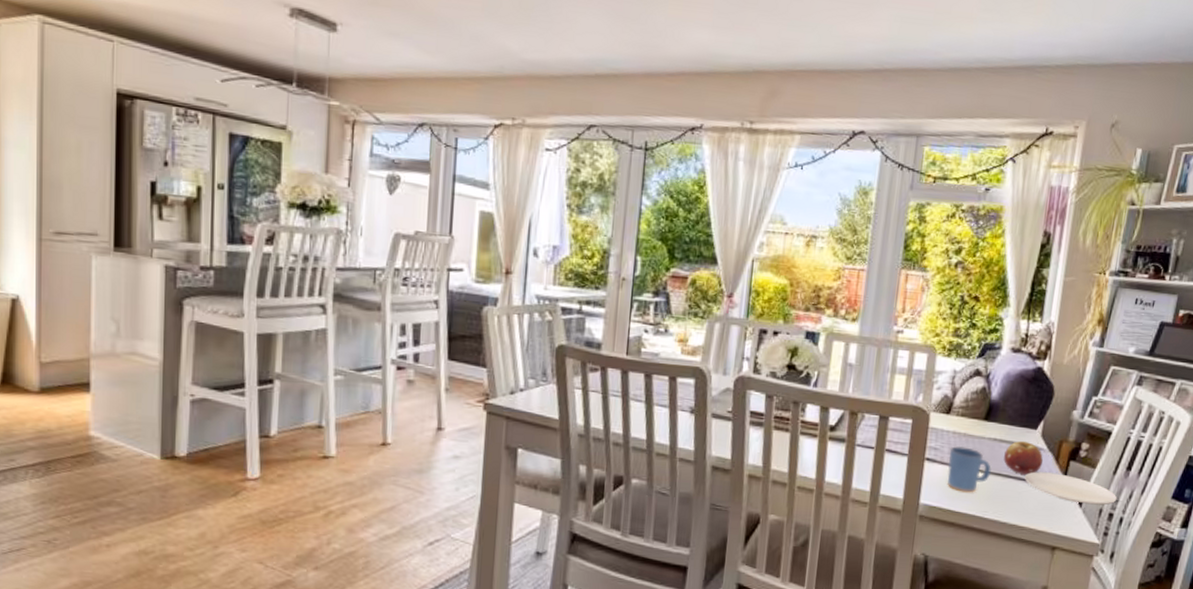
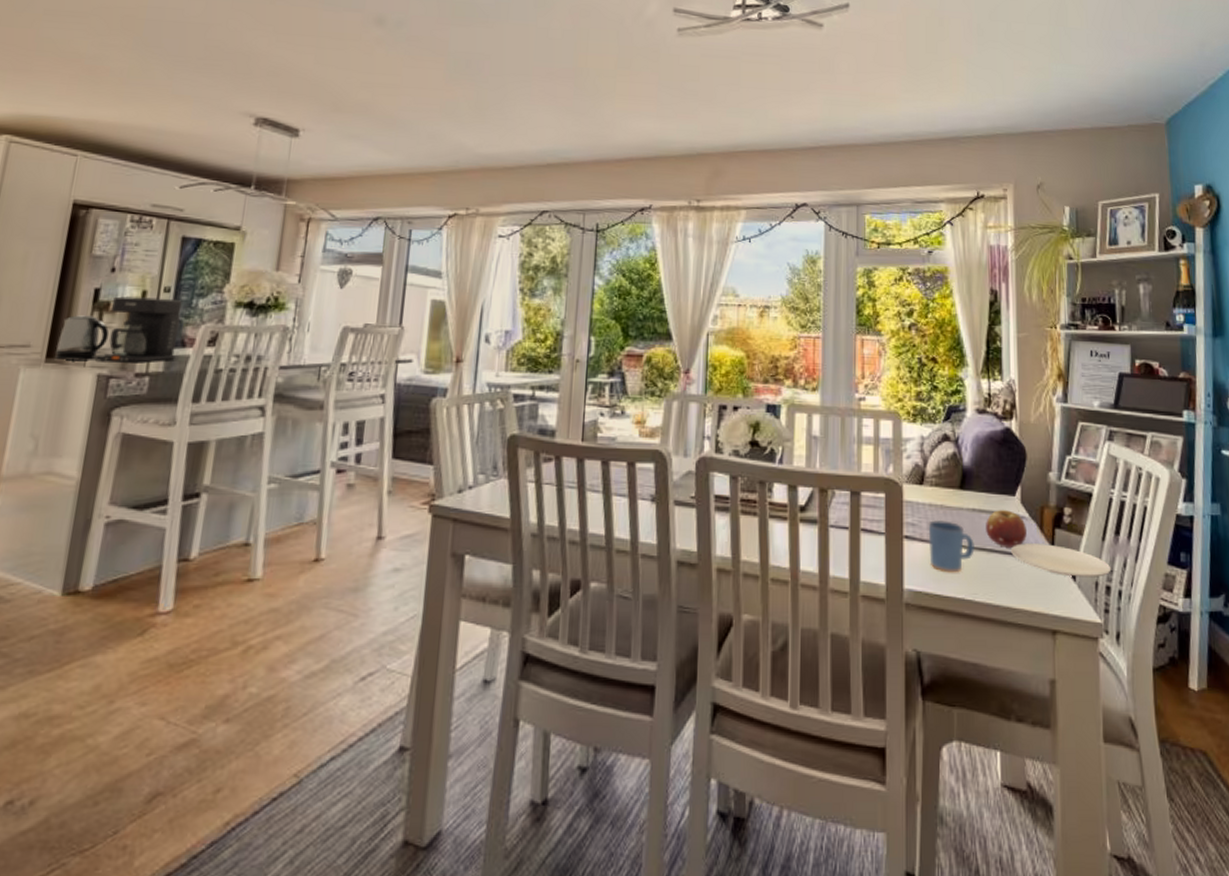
kettle: none [123,207,171,252] -> present [55,315,110,361]
coffee maker: none [160,190,237,258] -> present [94,296,182,364]

